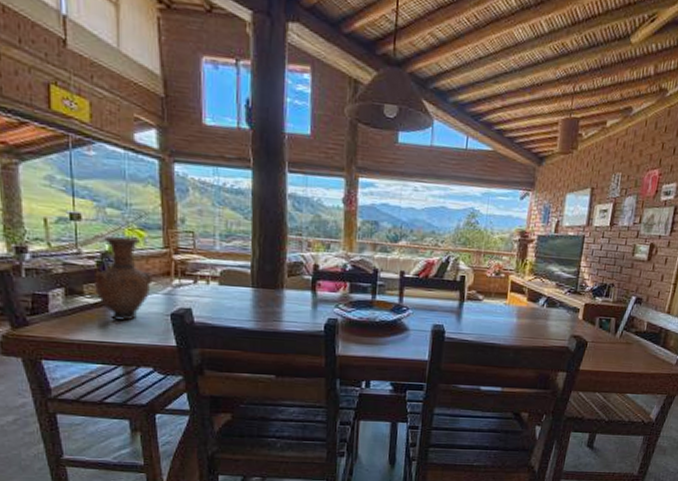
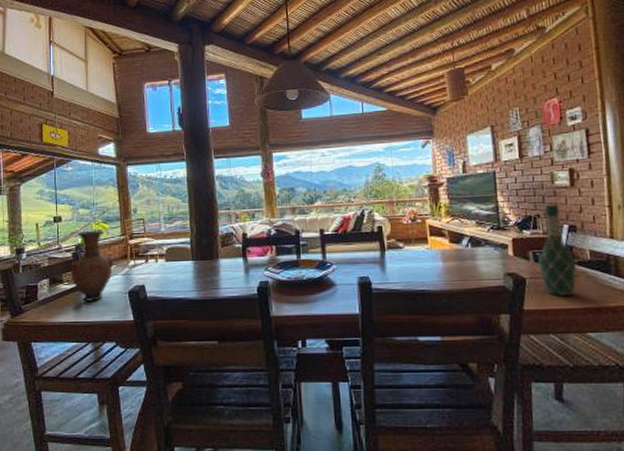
wine bottle: none [601,275,634,360] -> present [538,204,576,296]

